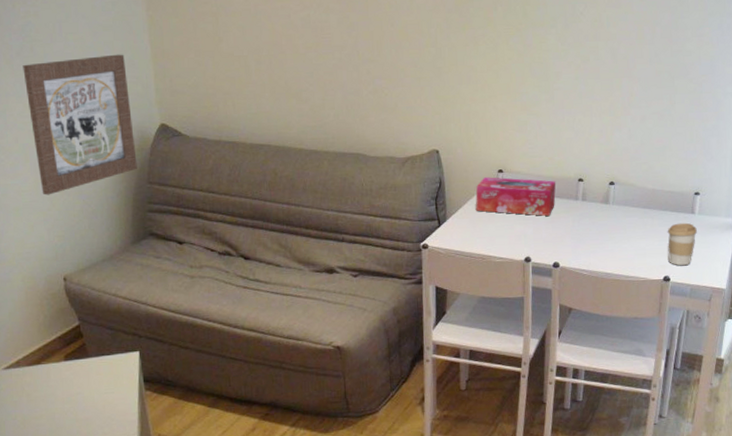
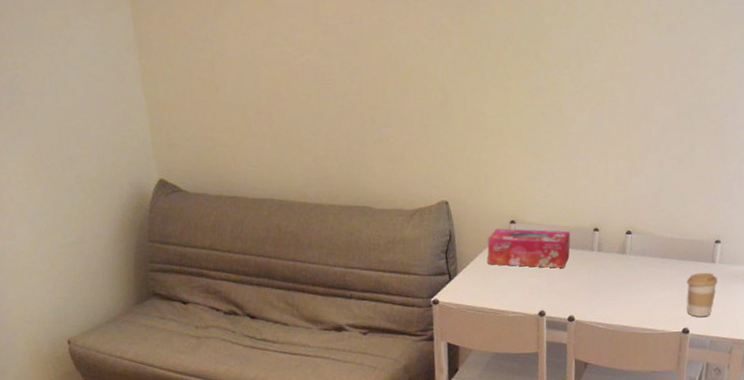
wall art: present [23,54,137,195] -> none [13,106,137,256]

